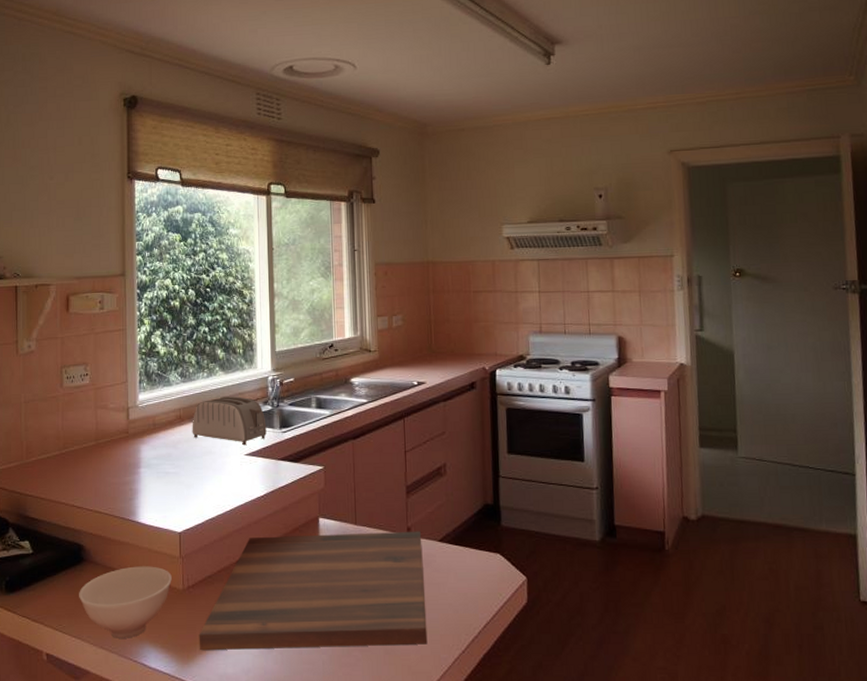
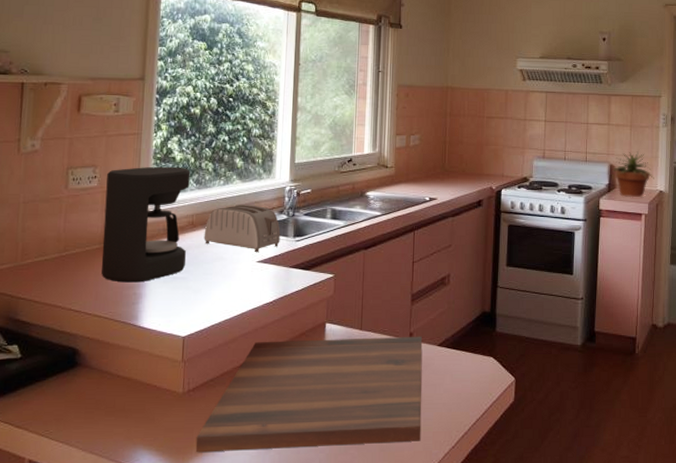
bowl: present [79,566,172,638] -> none [70,370,172,443]
coffee maker: none [97,361,176,479] -> present [101,166,191,283]
potted plant: none [621,318,673,373] -> present [612,150,654,198]

